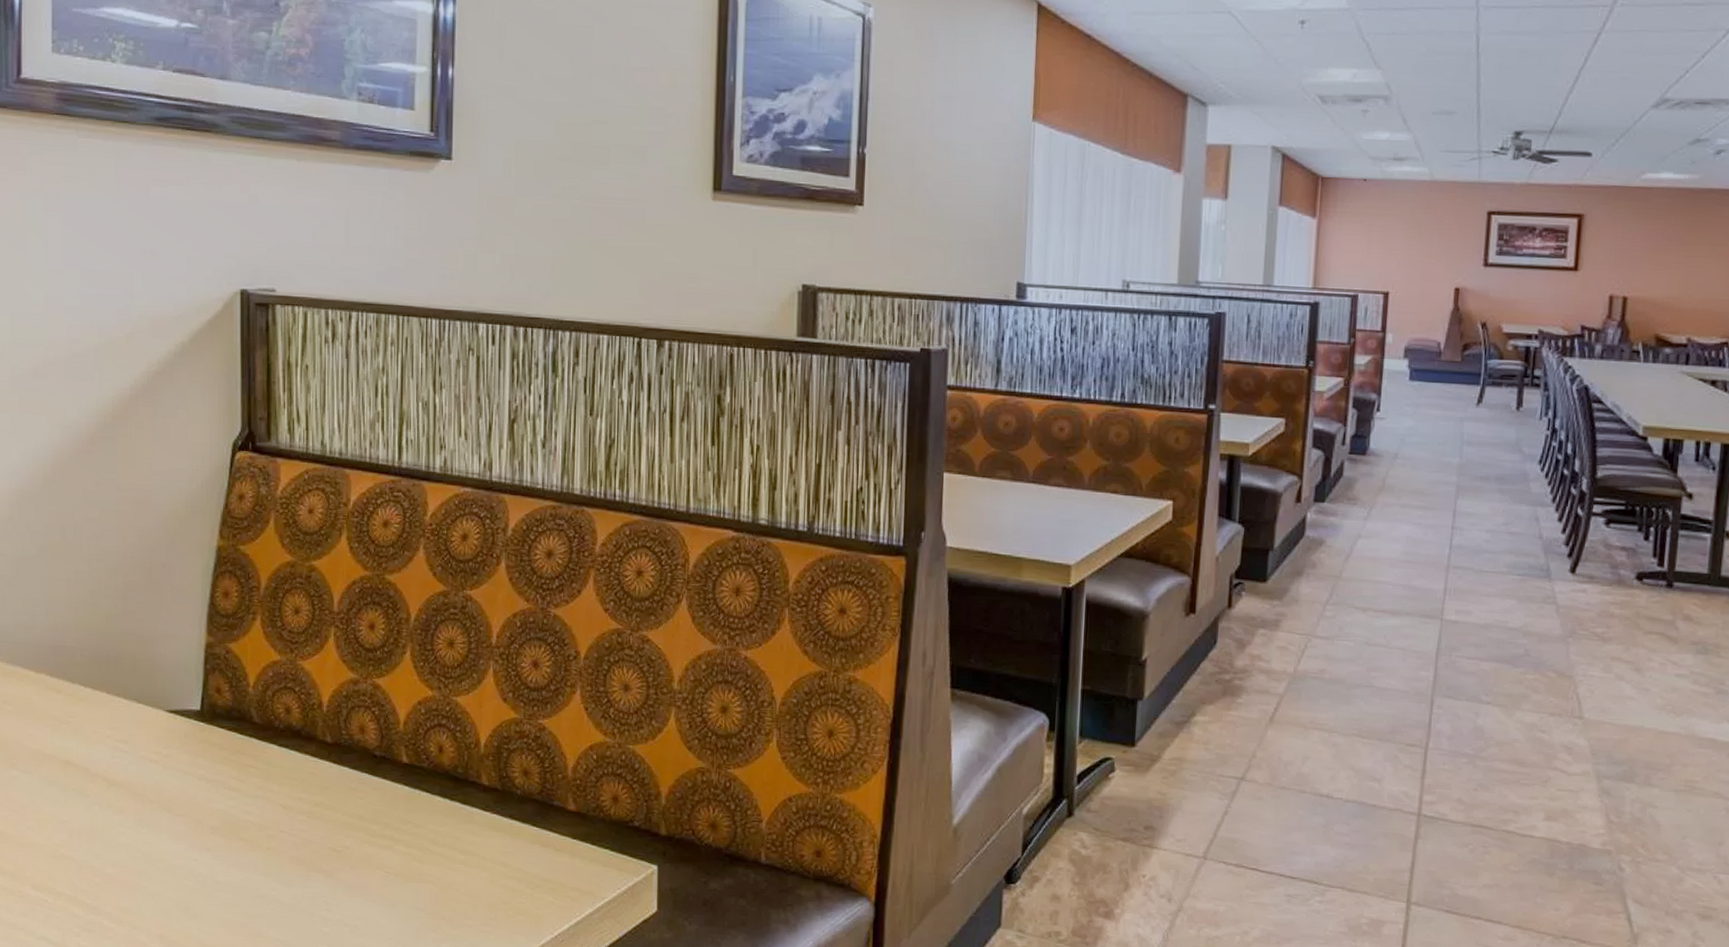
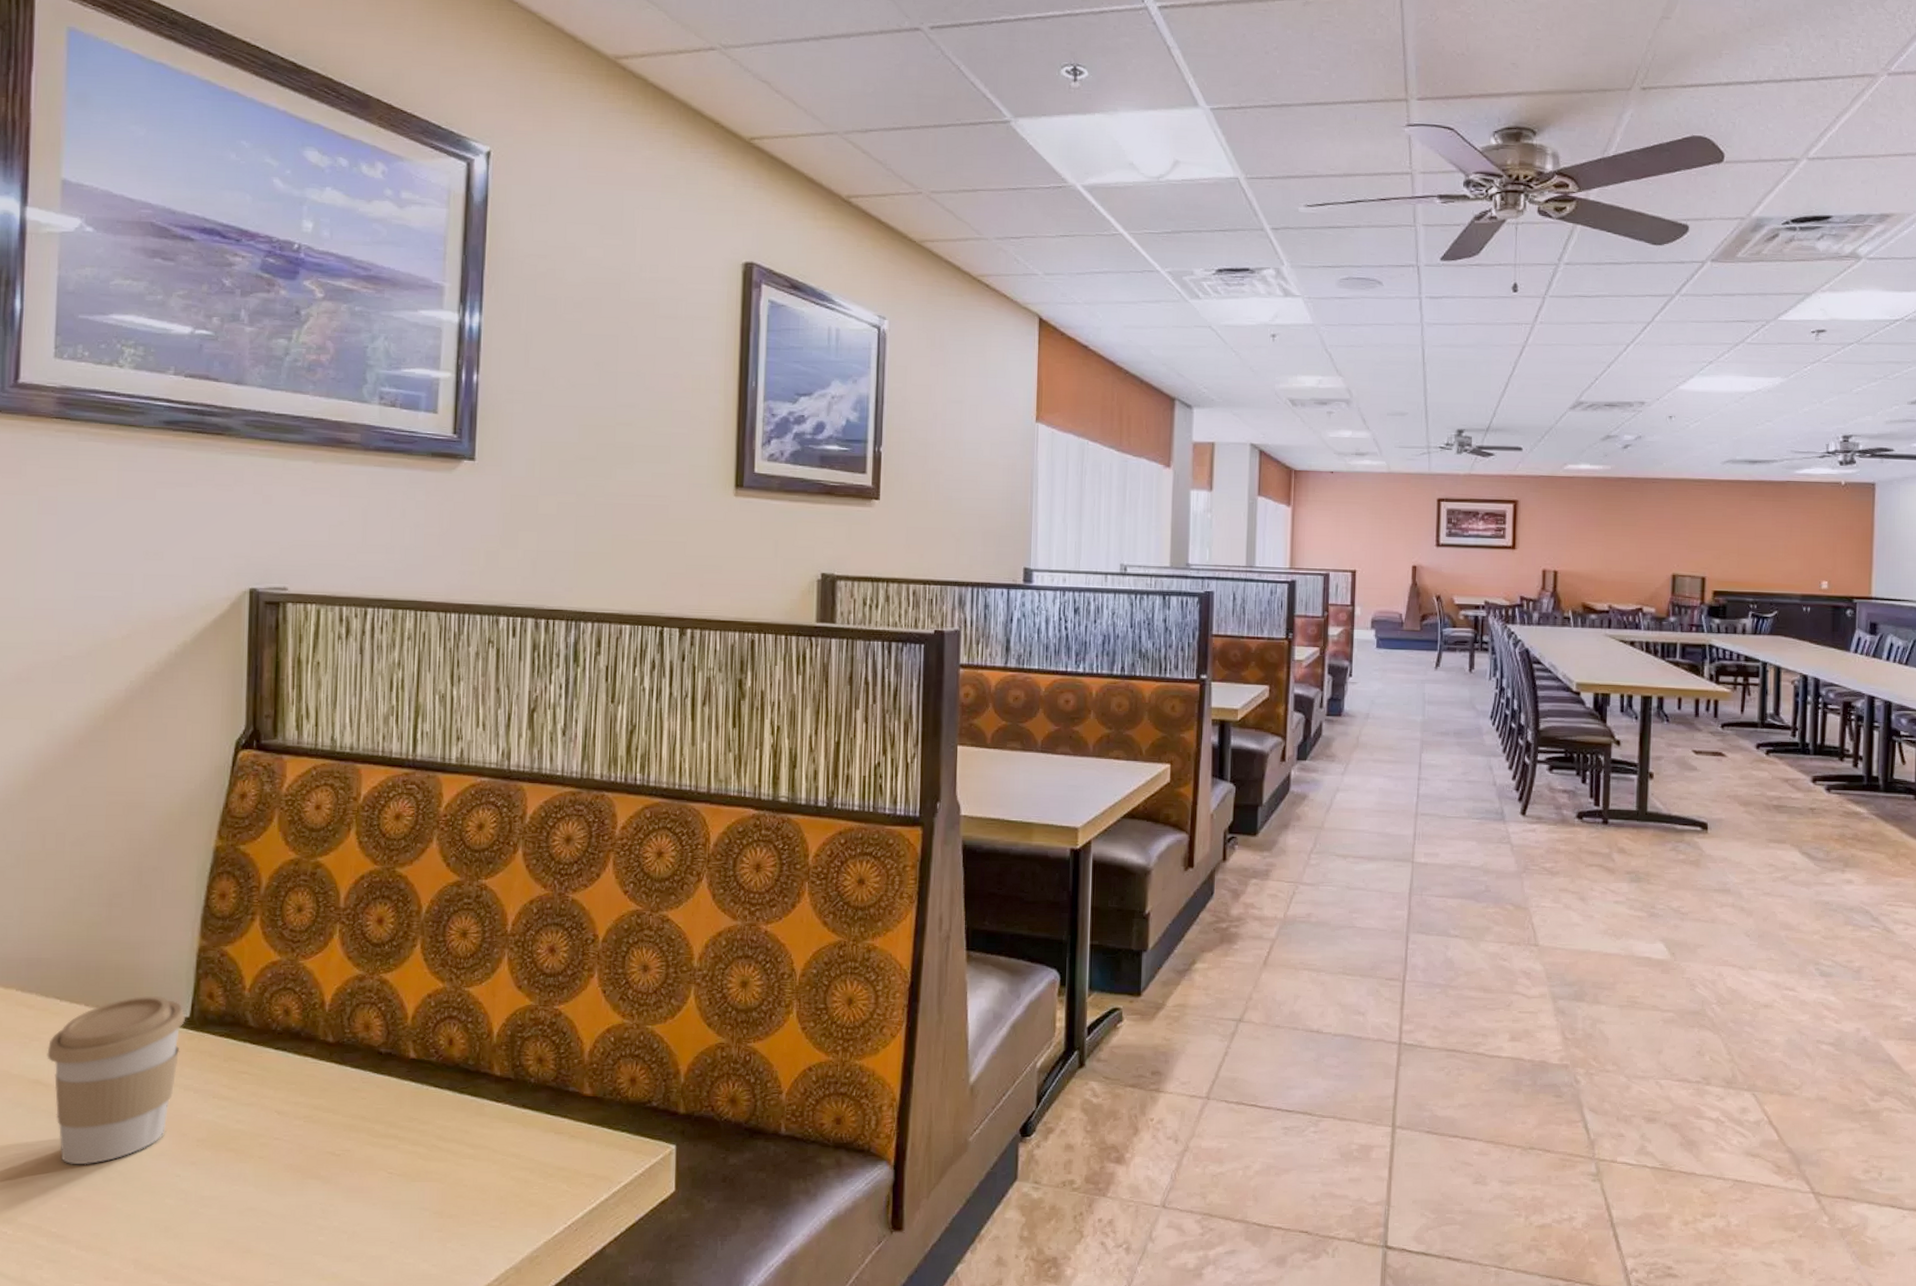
coffee cup: none [75,686,197,844] -> present [47,995,186,1165]

